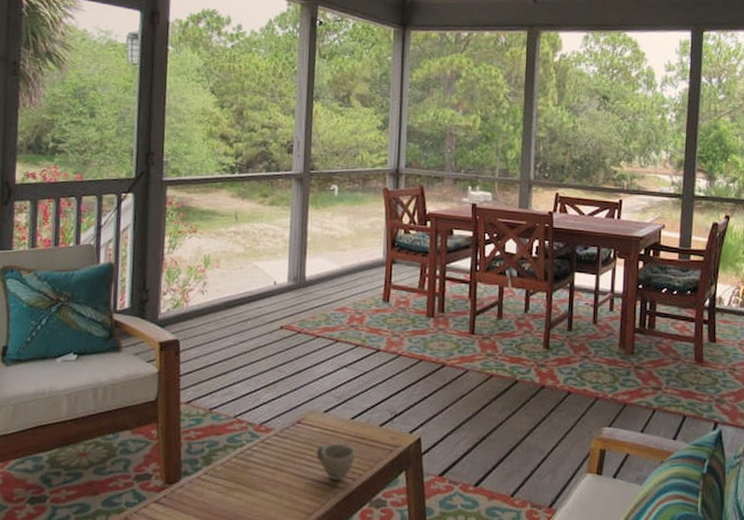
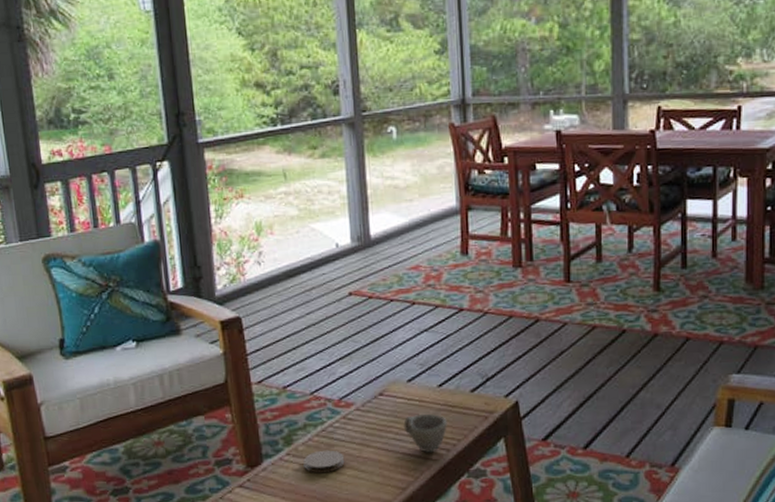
coaster: none [219,471,259,494] -> present [303,450,345,473]

